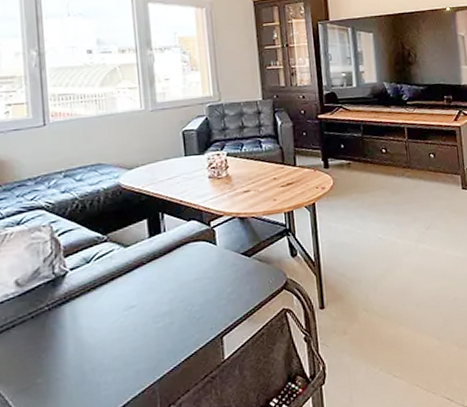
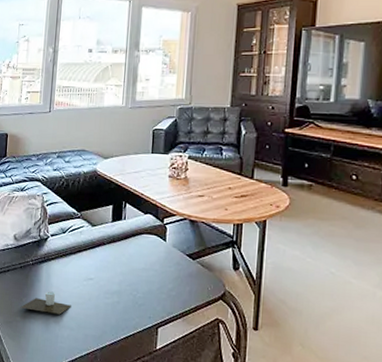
cup: none [39,334,112,367] -> present [20,291,71,315]

